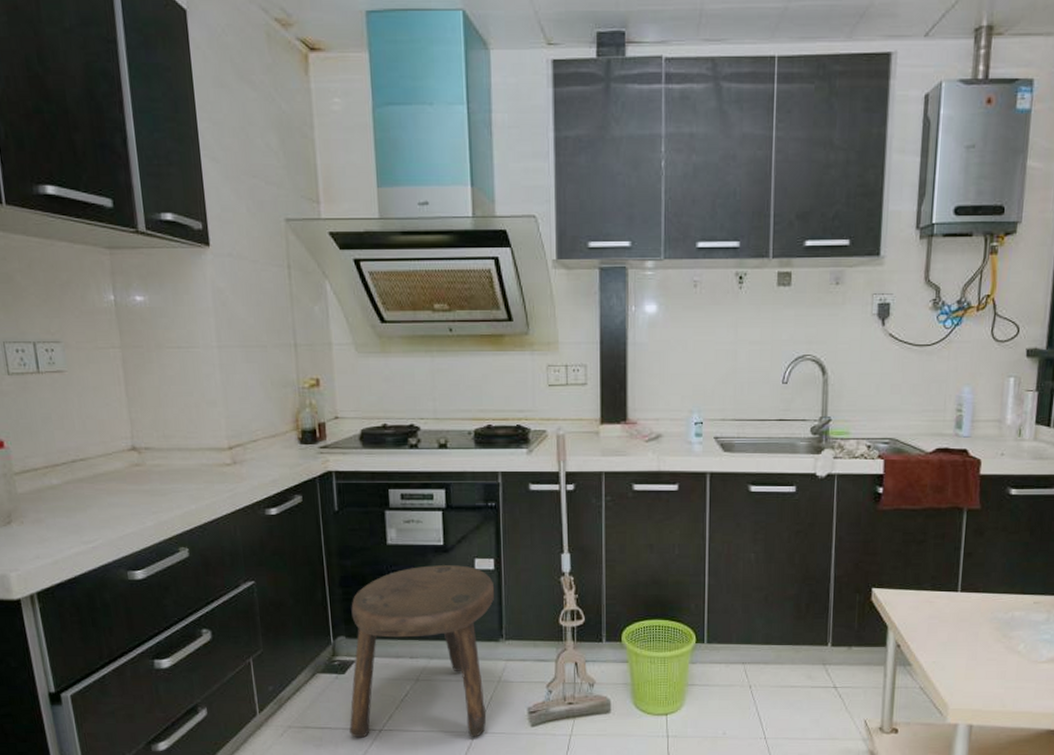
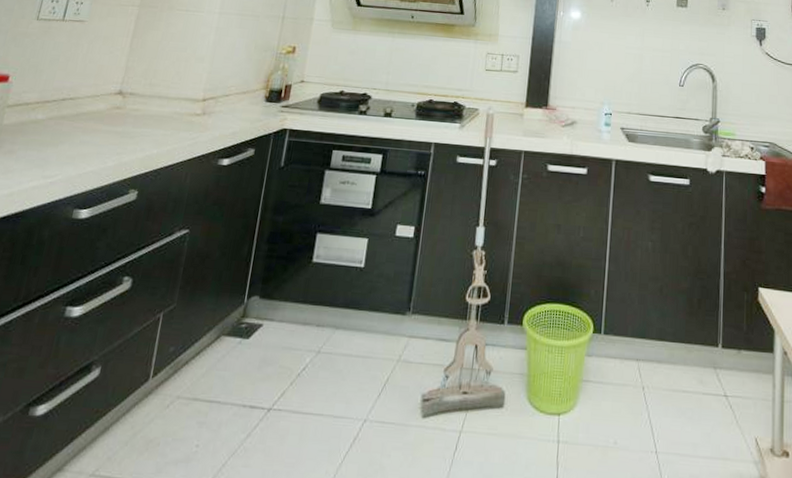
stool: present [349,565,495,738] -> none [238,228,411,426]

